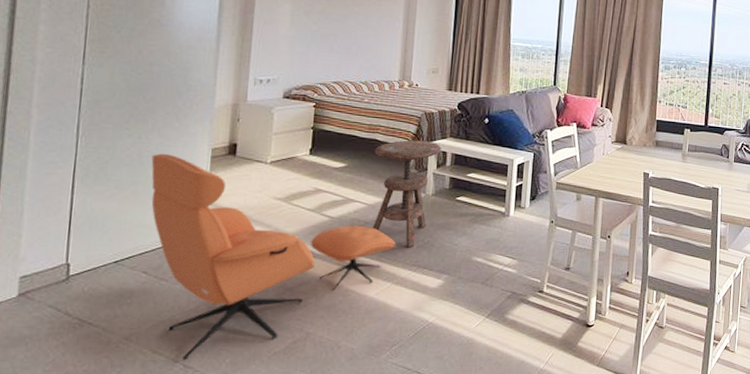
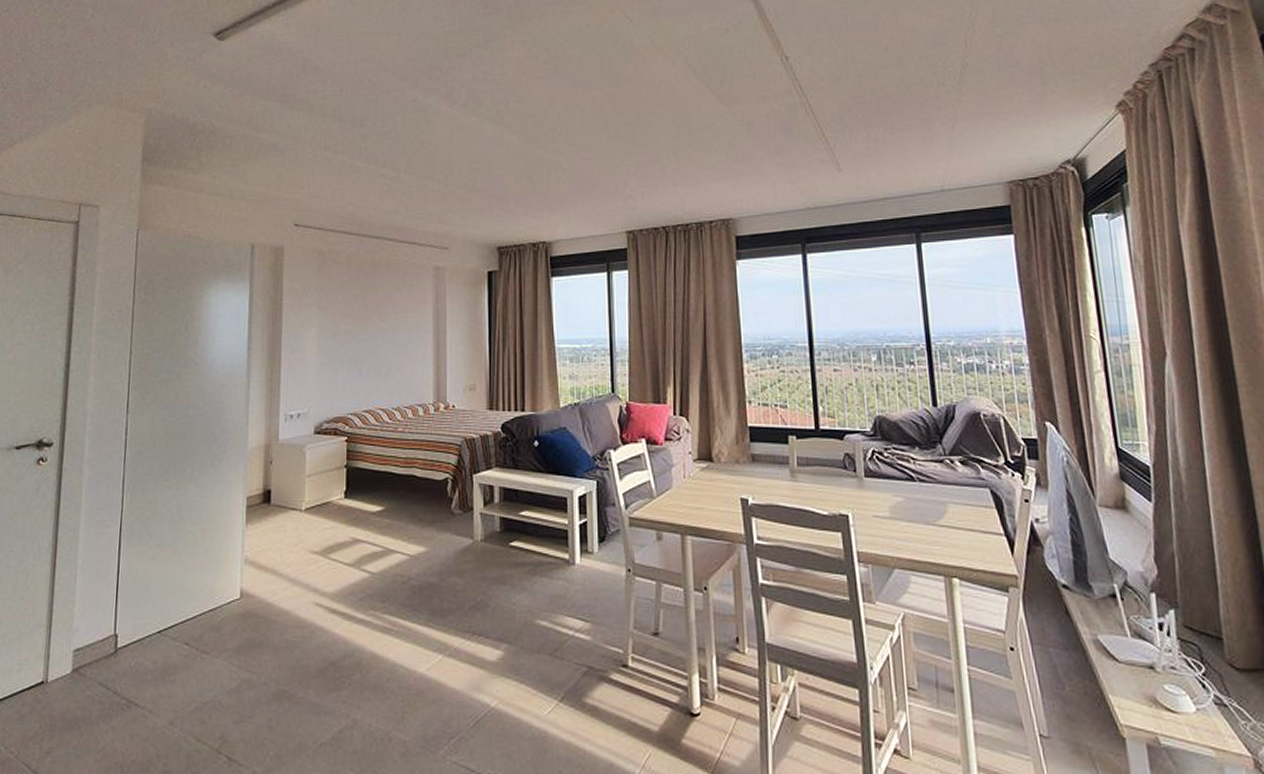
armchair: present [151,153,396,361] -> none [190,505,444,752]
side table: present [372,140,442,248] -> none [412,473,488,609]

